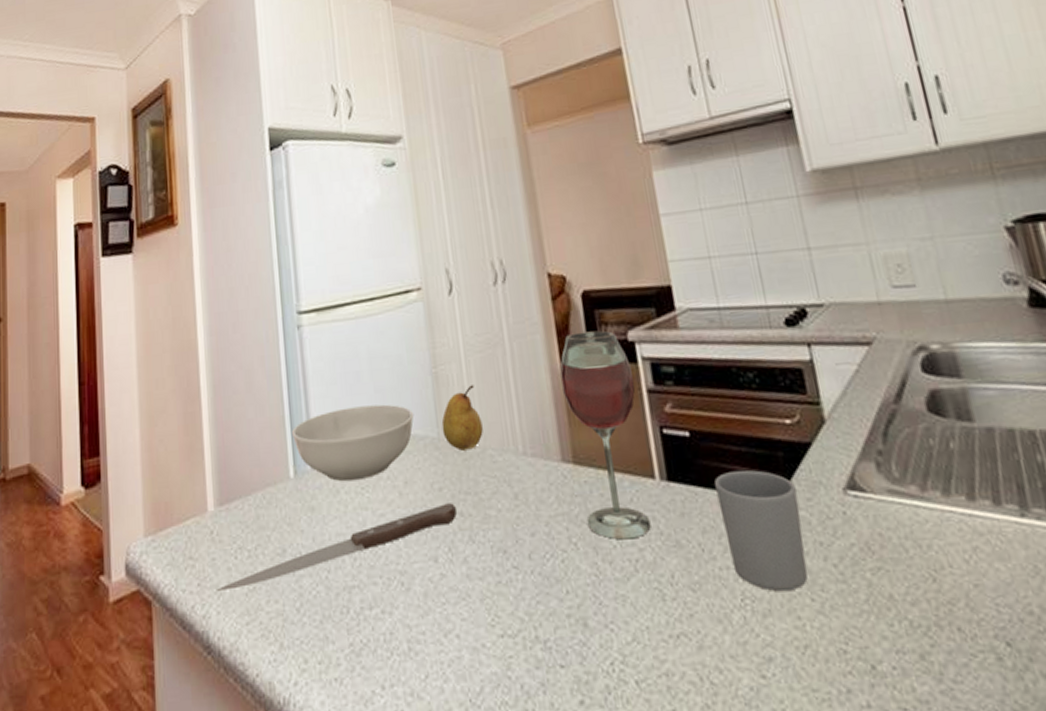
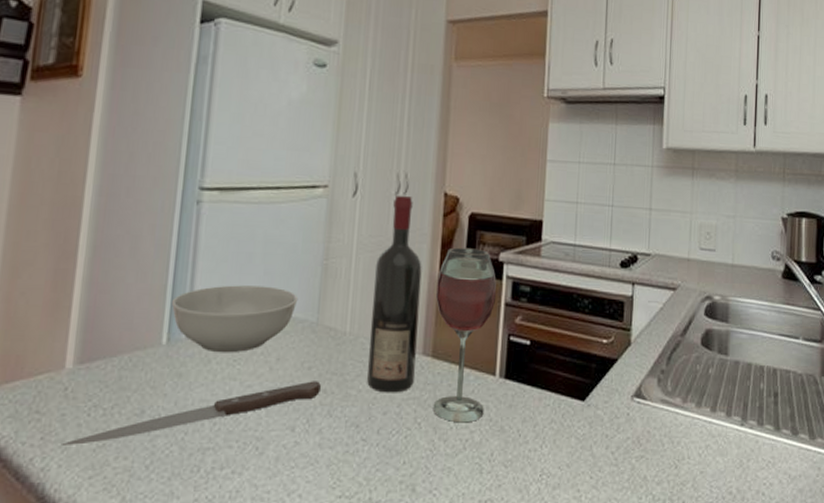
fruit: present [441,384,483,451] -> none [322,279,360,336]
wine bottle: none [487,283,559,511] -> present [367,195,422,393]
mug: present [714,469,808,592] -> none [539,375,599,471]

